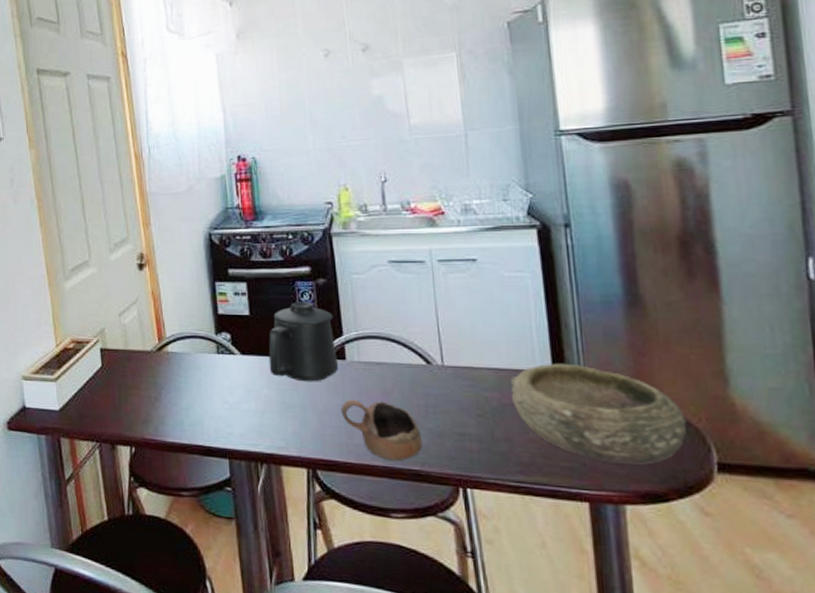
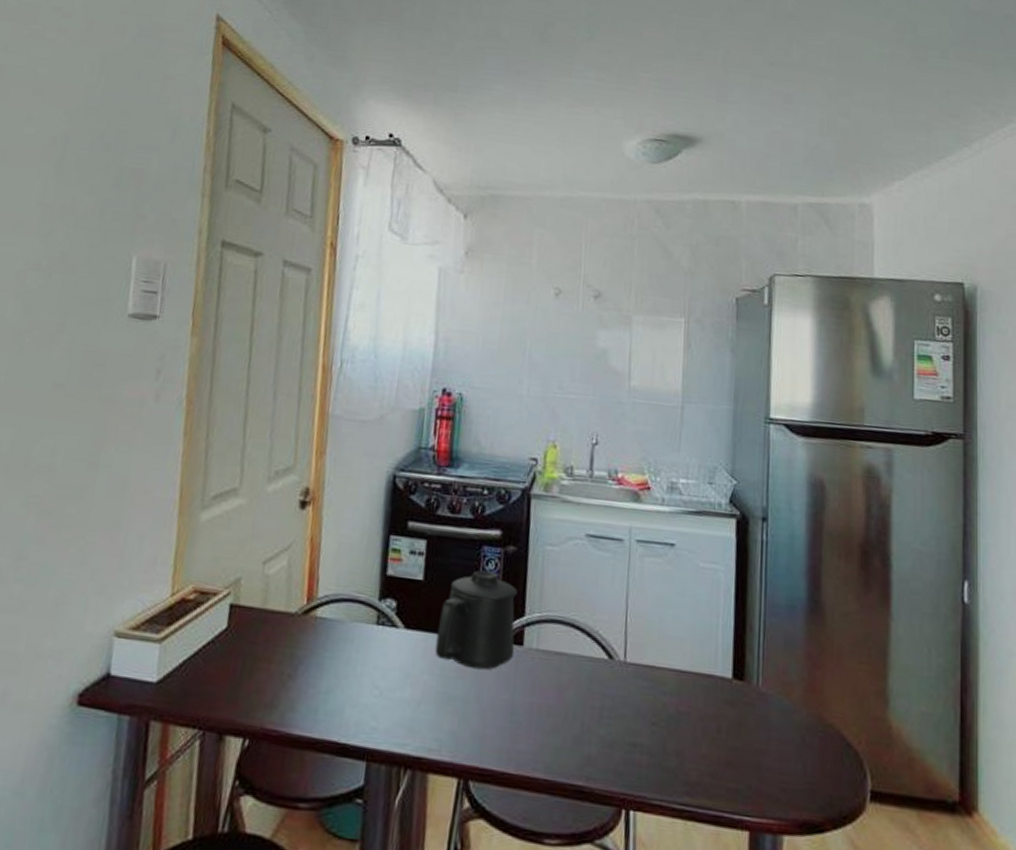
cup: present [340,399,423,461] -> none [508,694,592,774]
bowl: present [510,363,687,465] -> none [688,668,849,790]

